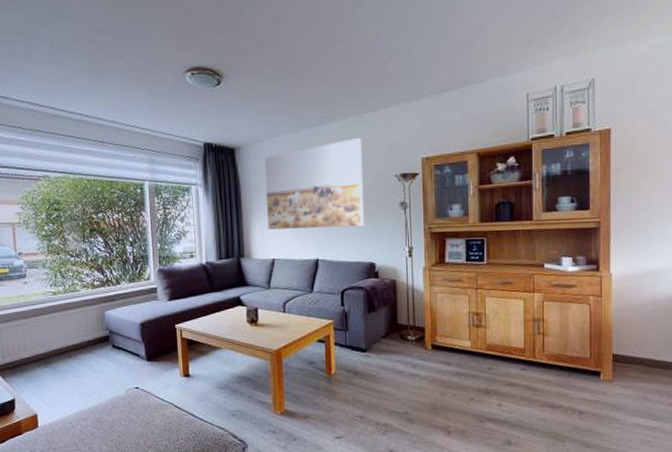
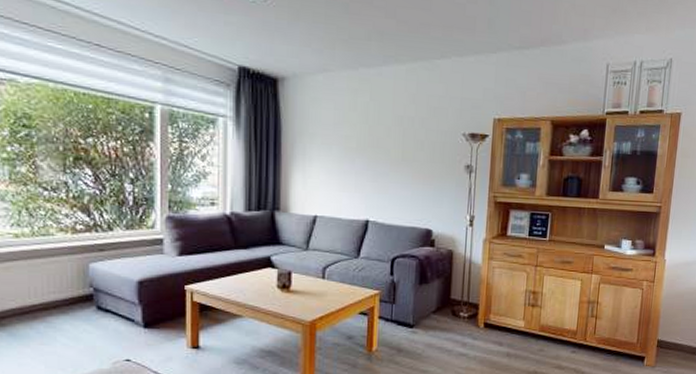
wall art: present [264,137,364,230] -> none [311,85,430,188]

